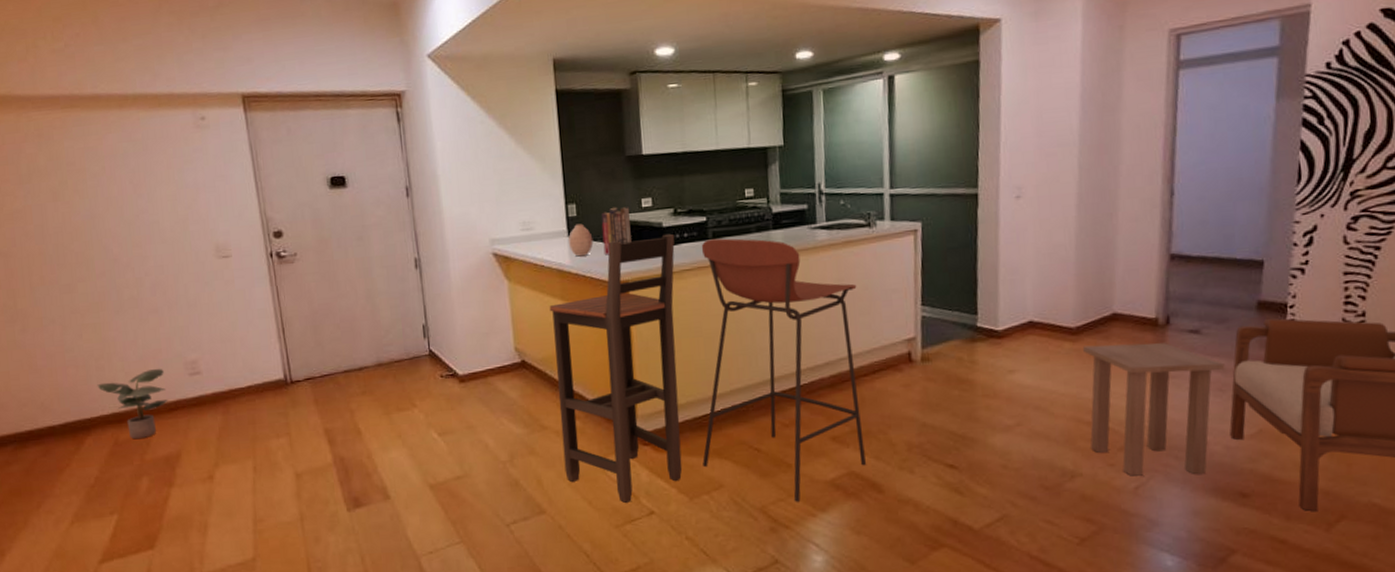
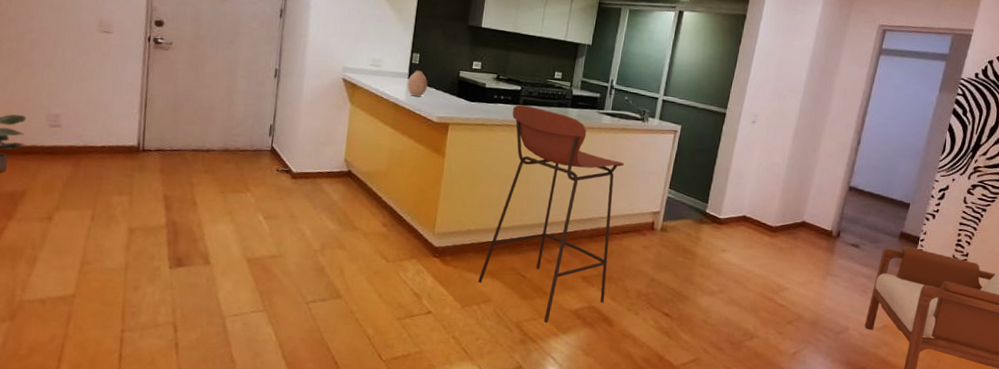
bar stool: present [549,233,683,503] -> none [365,89,494,301]
books: present [601,207,632,256] -> none [434,64,462,100]
side table: present [1082,343,1225,476] -> none [768,241,871,350]

